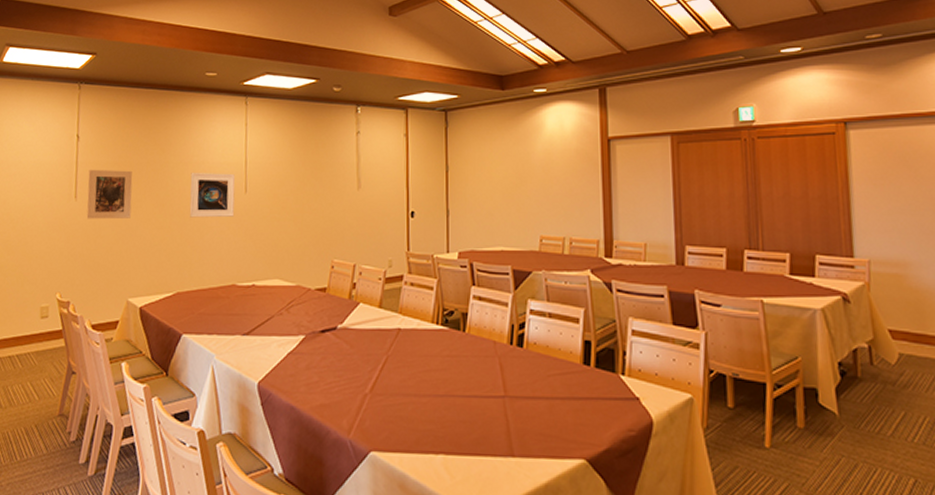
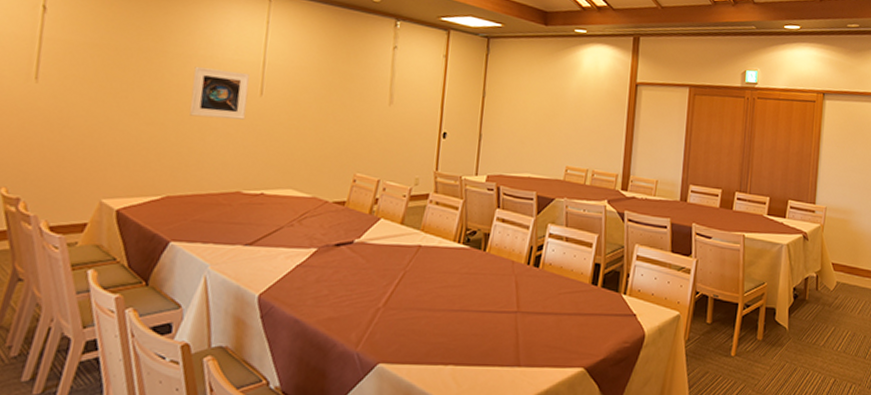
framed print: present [86,170,133,220] -> none [50,48,118,110]

